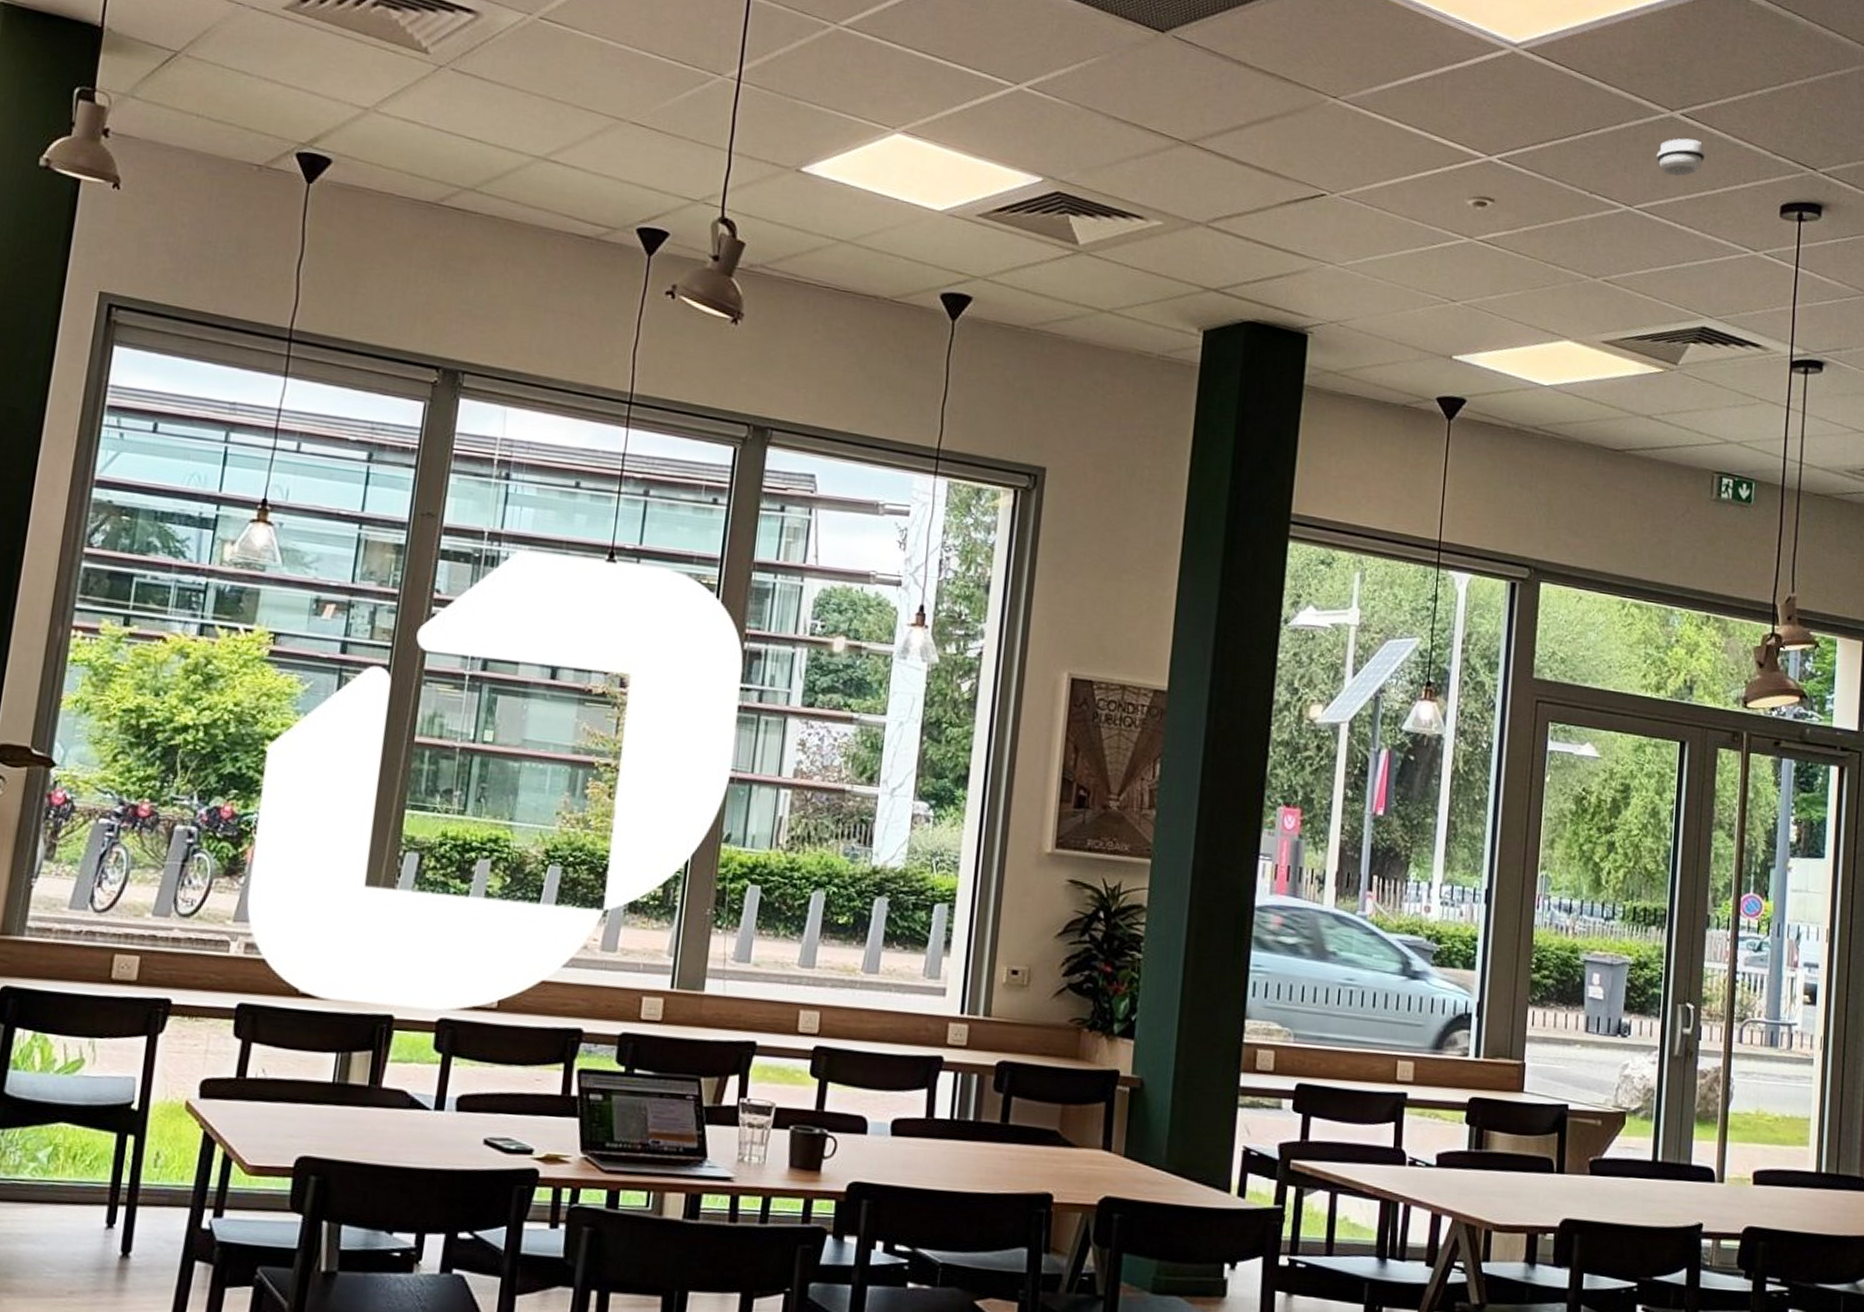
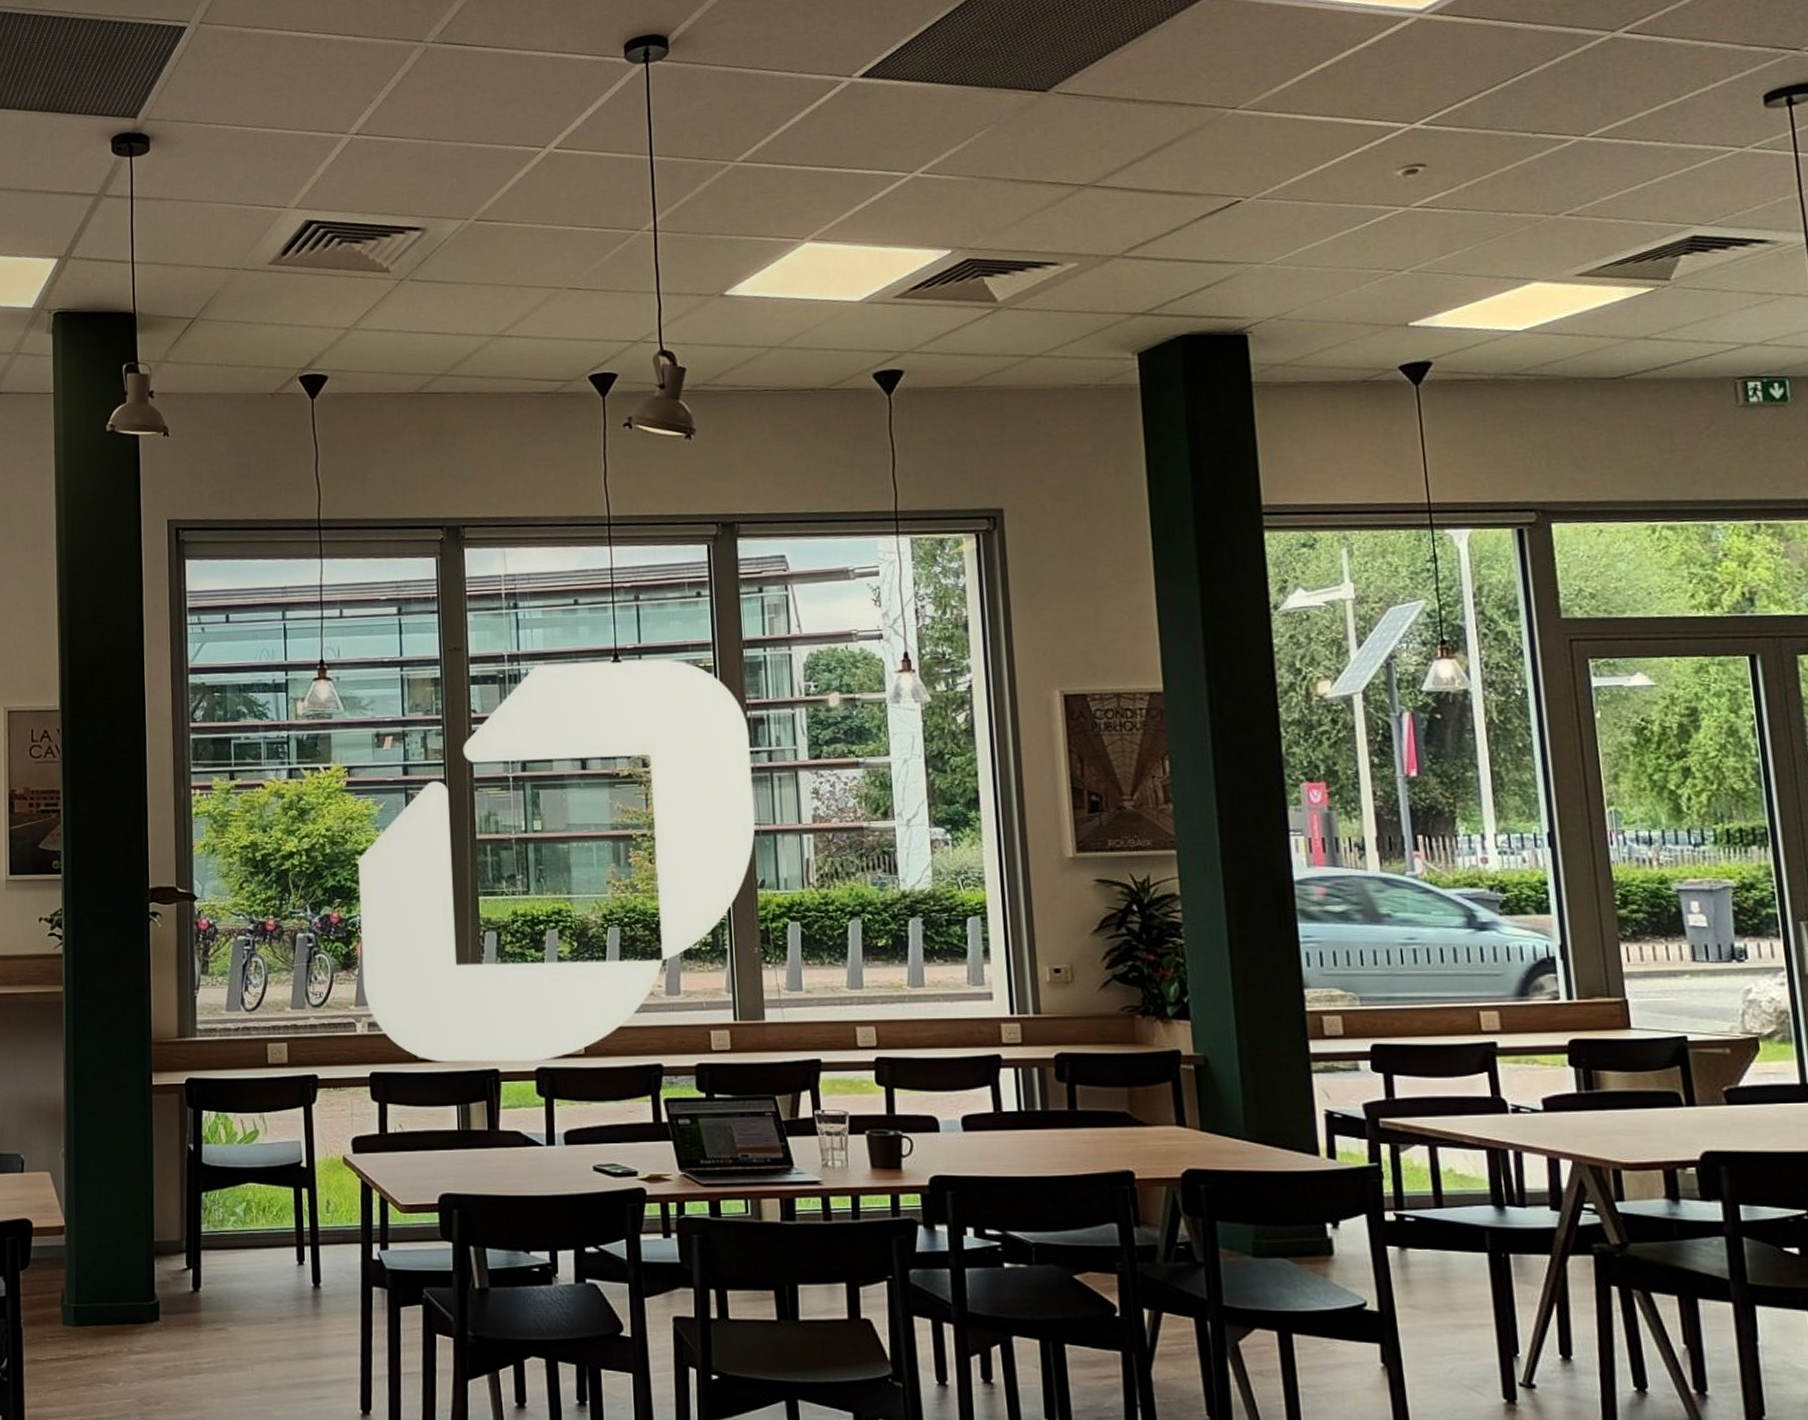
smoke detector: present [1656,138,1706,177] -> none [1603,53,1663,96]

